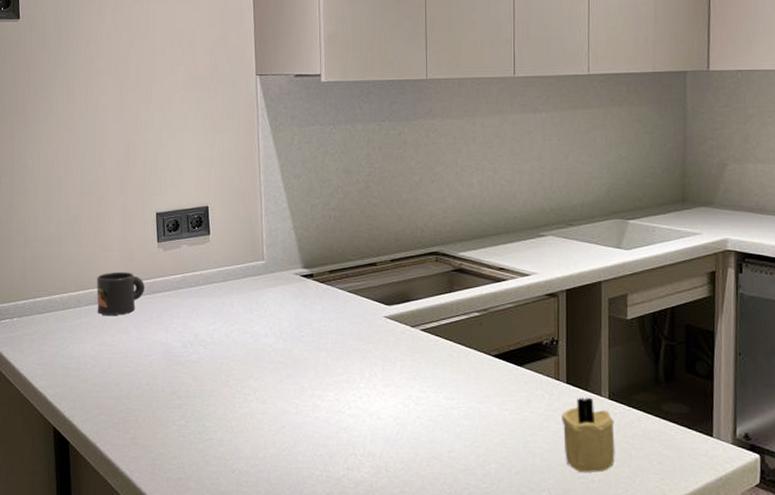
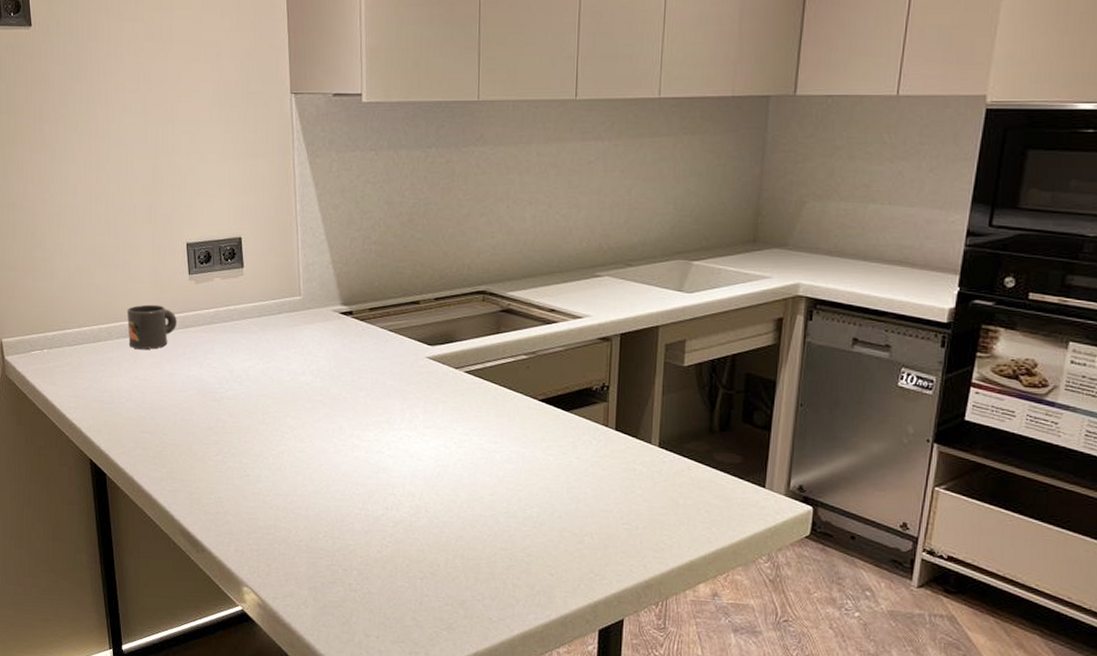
candle: present [561,397,615,473] -> none [608,444,663,519]

